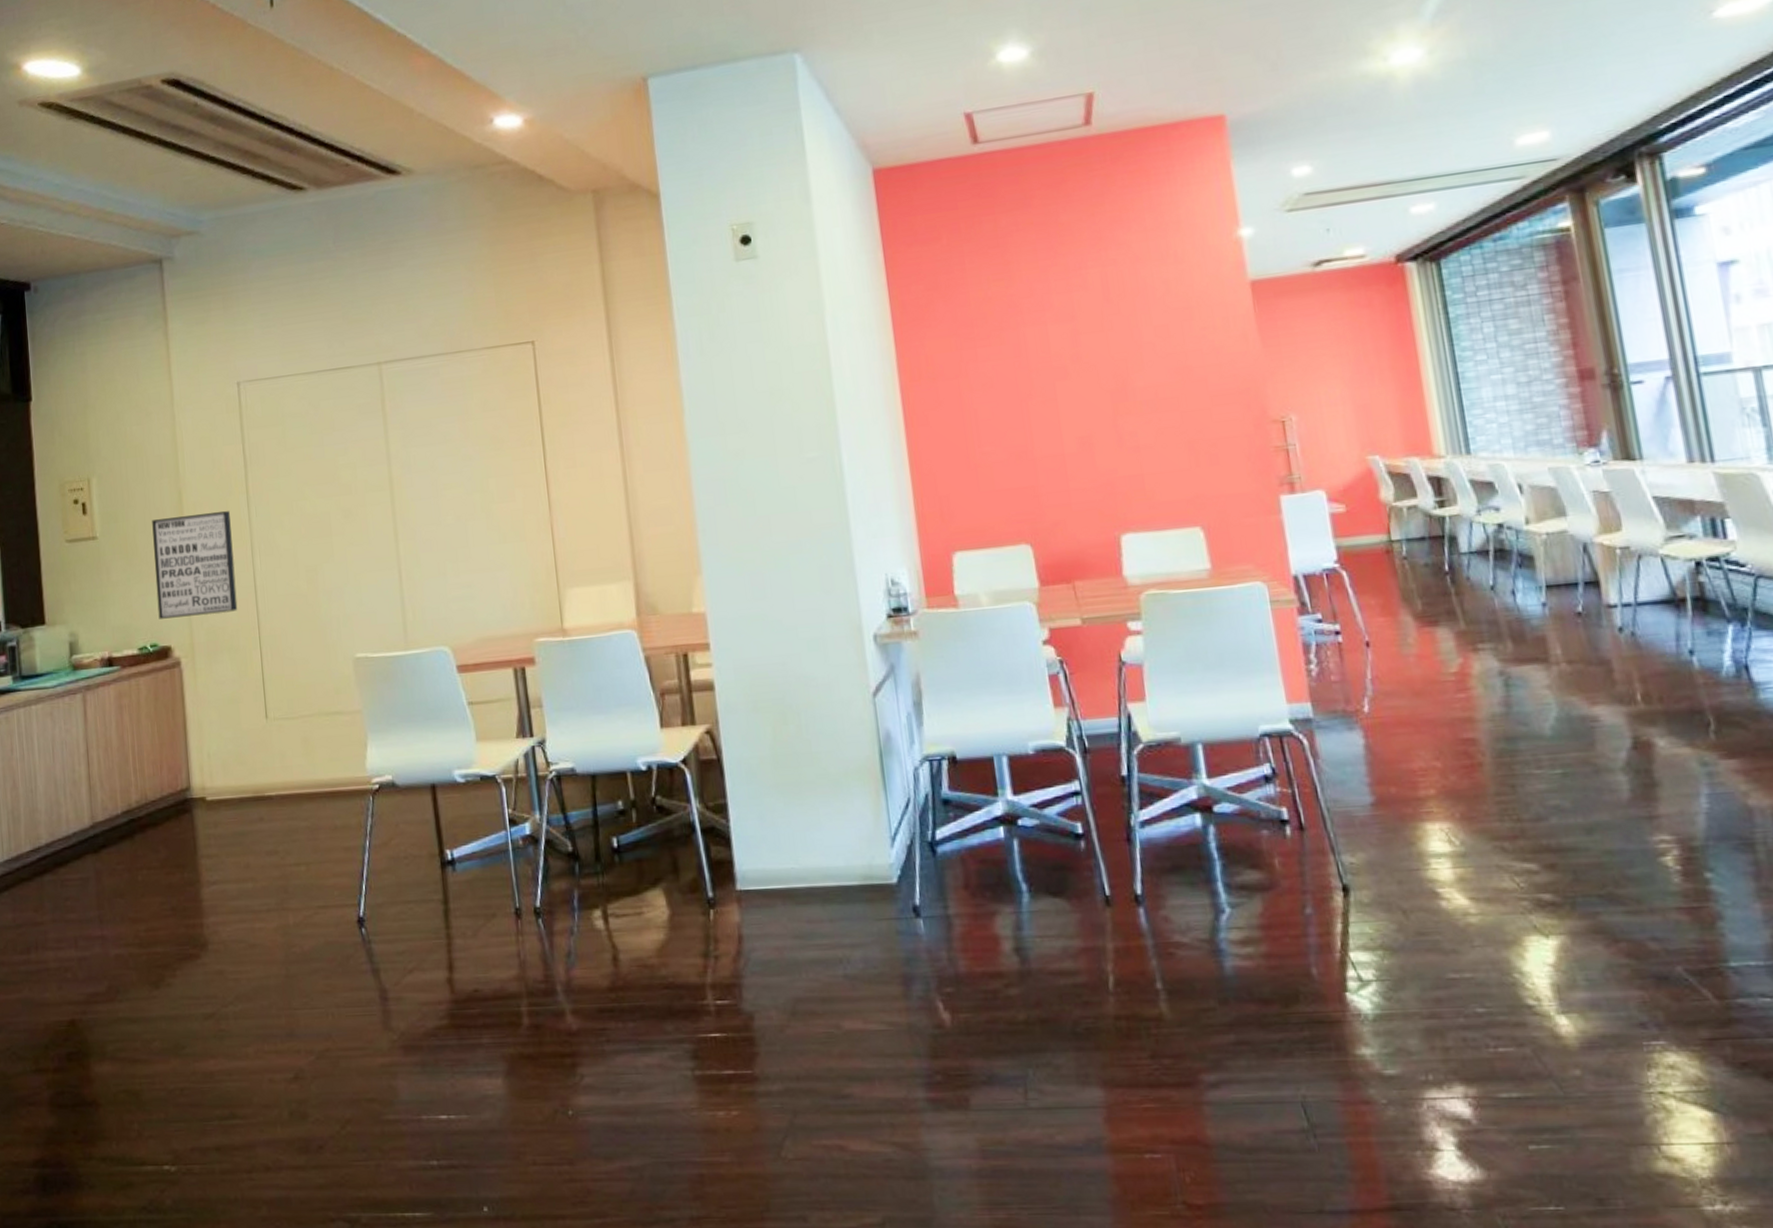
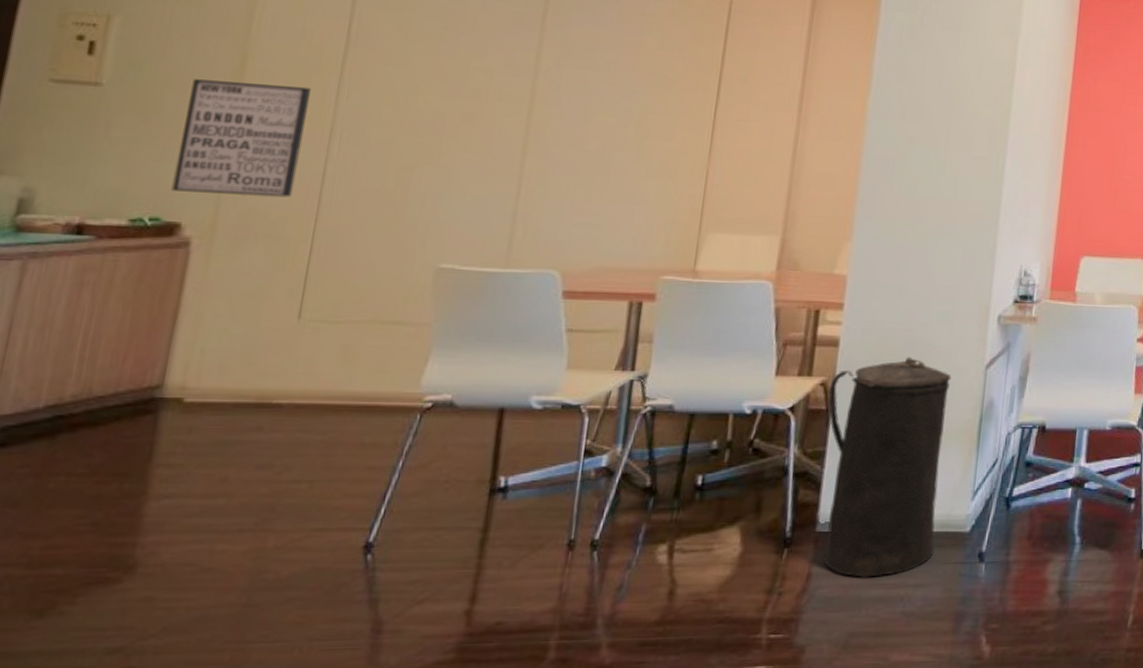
trash can: none [715,692,864,939] -> present [823,356,952,578]

